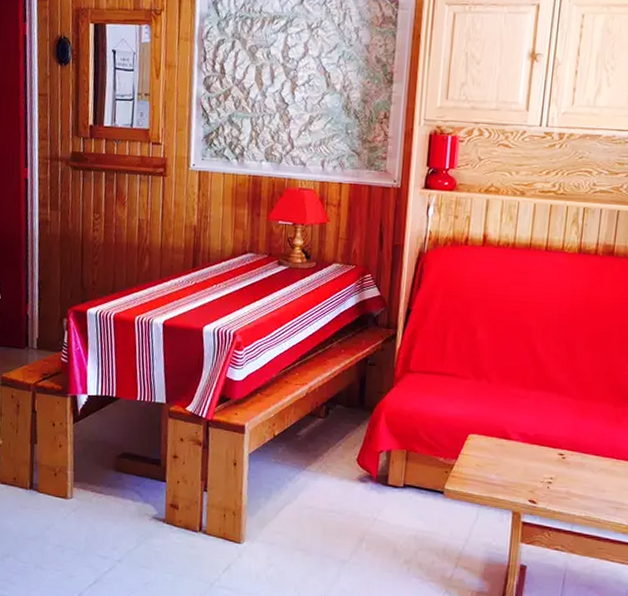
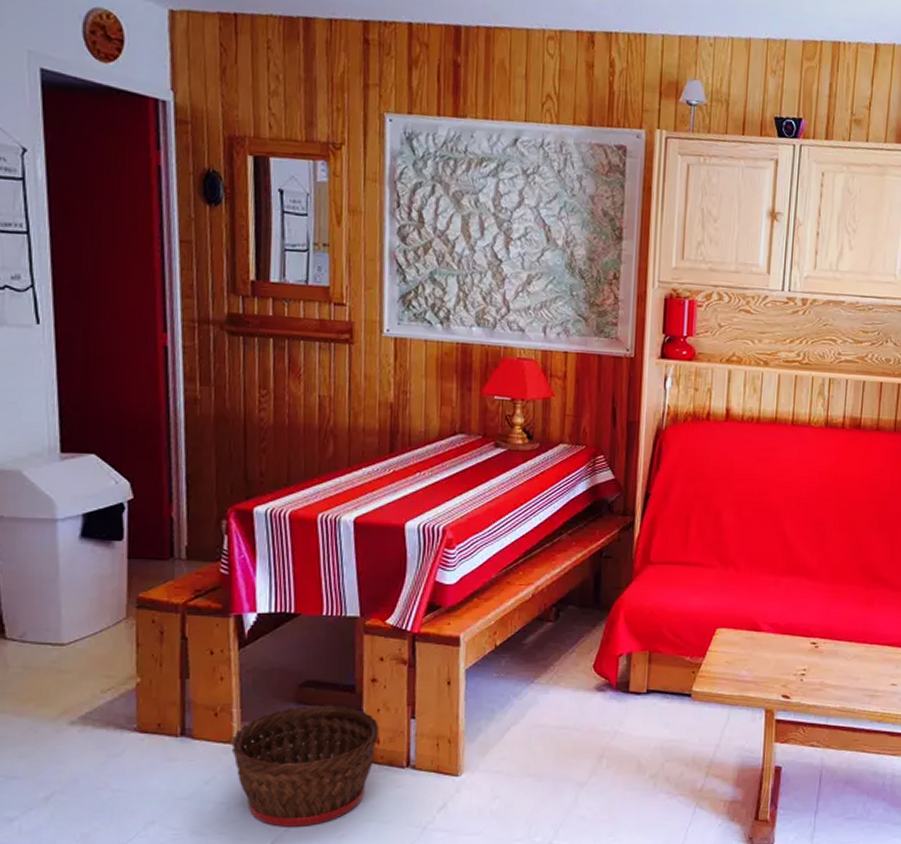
basket: none [66,473,178,572] -> present [231,705,379,827]

